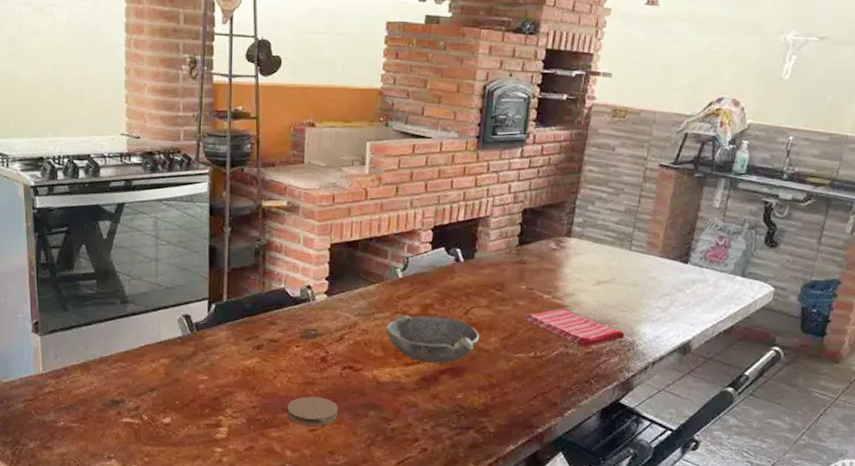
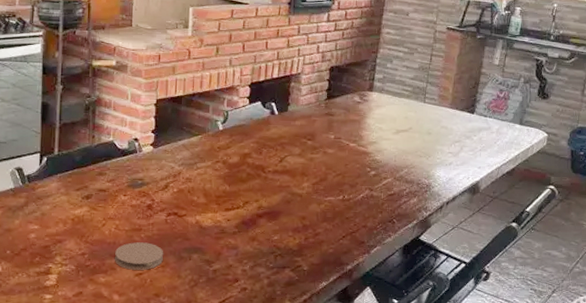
bowl: present [385,315,480,364] -> none [207,164,294,208]
dish towel: present [522,309,625,347] -> none [331,156,422,190]

